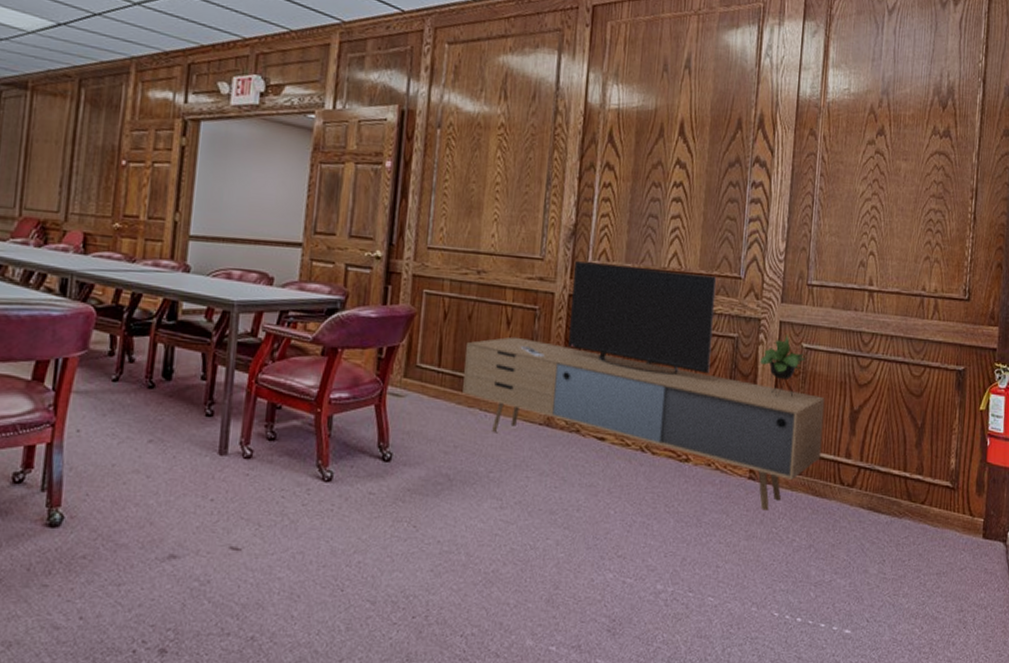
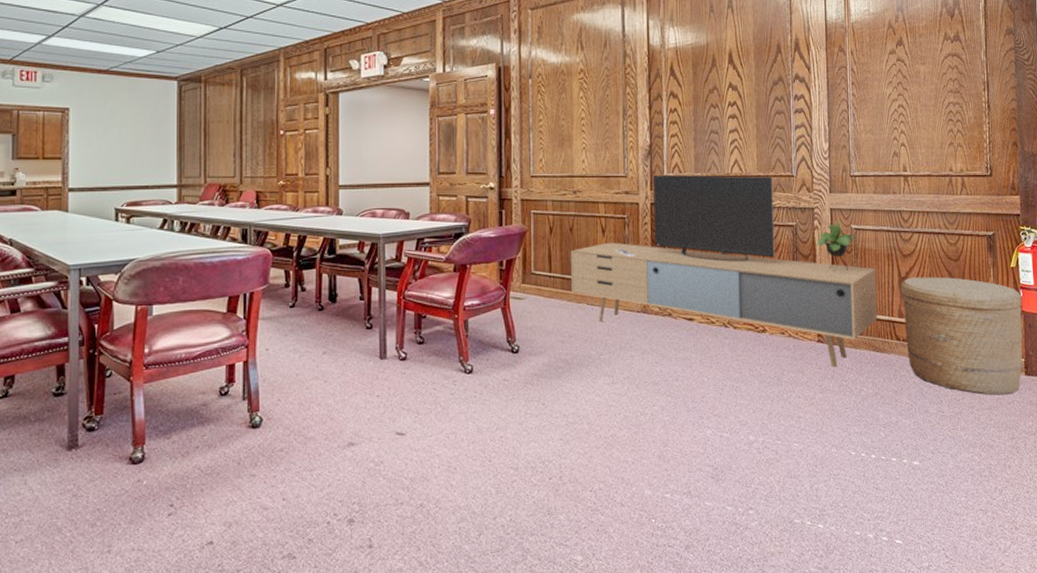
basket: none [850,412,989,560] -> present [900,277,1023,396]

